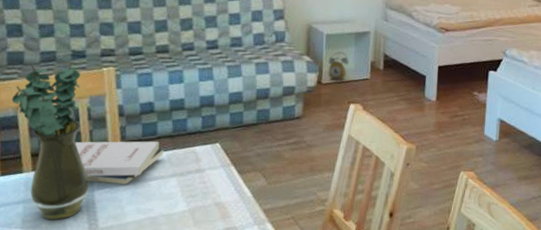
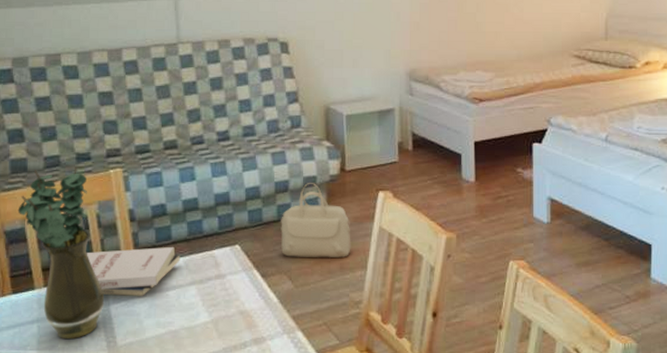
handbag: none [258,92,322,160] -> present [280,183,351,257]
alarm clock: present [328,51,349,80] -> none [350,133,374,165]

